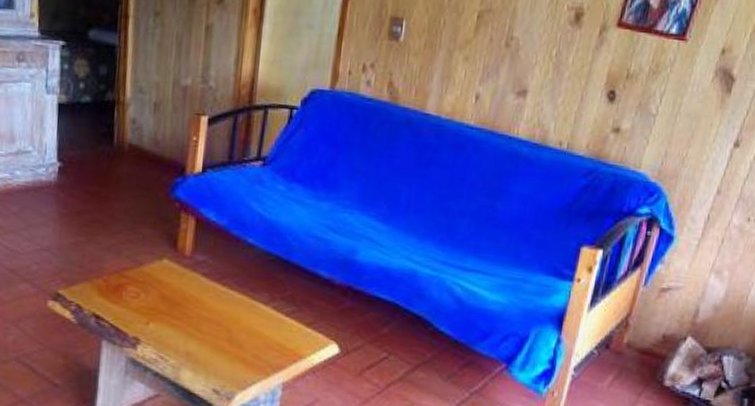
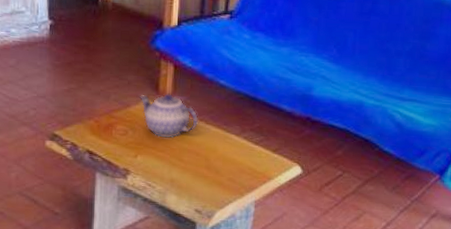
teapot: none [155,251,222,304] -> present [140,93,199,138]

